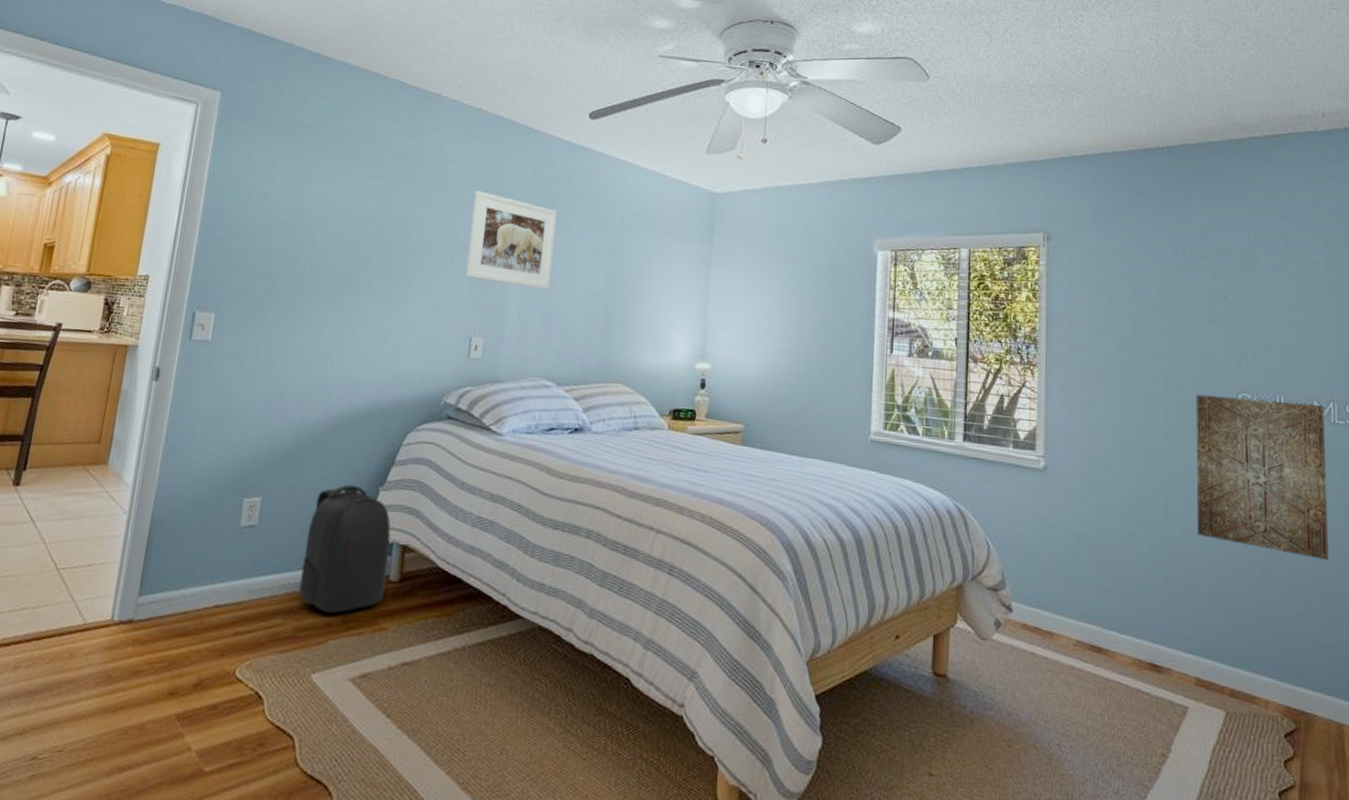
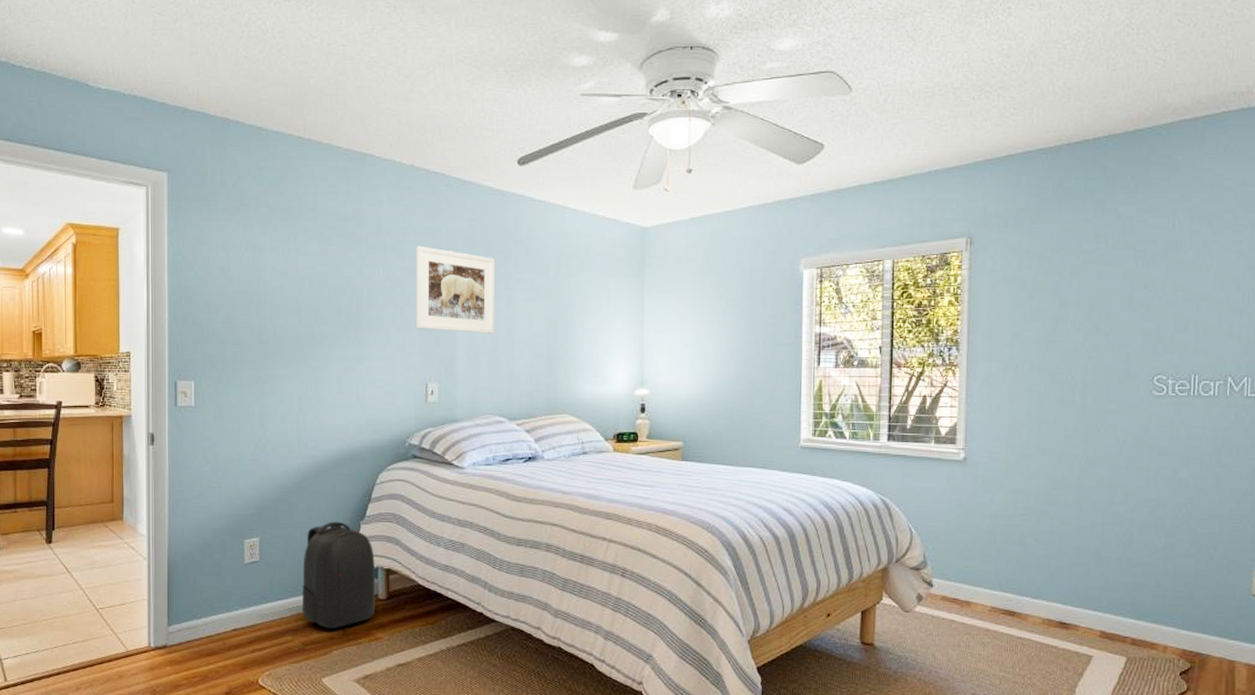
wall art: present [1196,394,1329,560] -> none [1108,380,1238,521]

